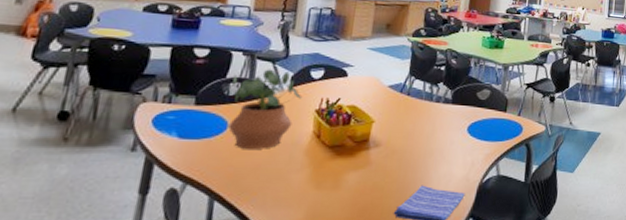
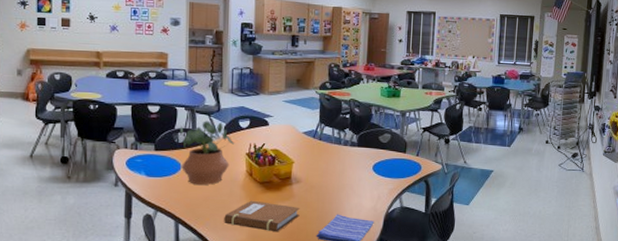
notebook: none [276,169,377,210] -> present [224,200,300,232]

